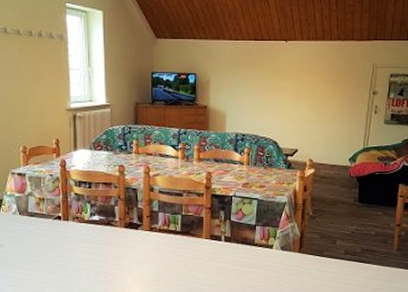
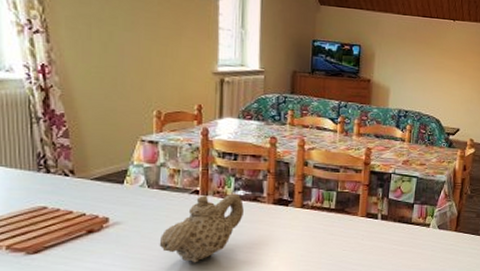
teapot: none [31,218,99,282] -> present [159,193,244,263]

